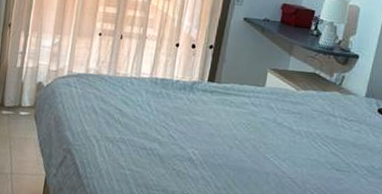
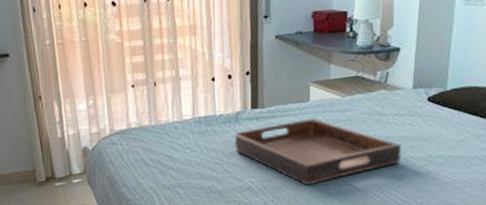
serving tray: none [184,100,346,170] -> present [234,118,402,186]

